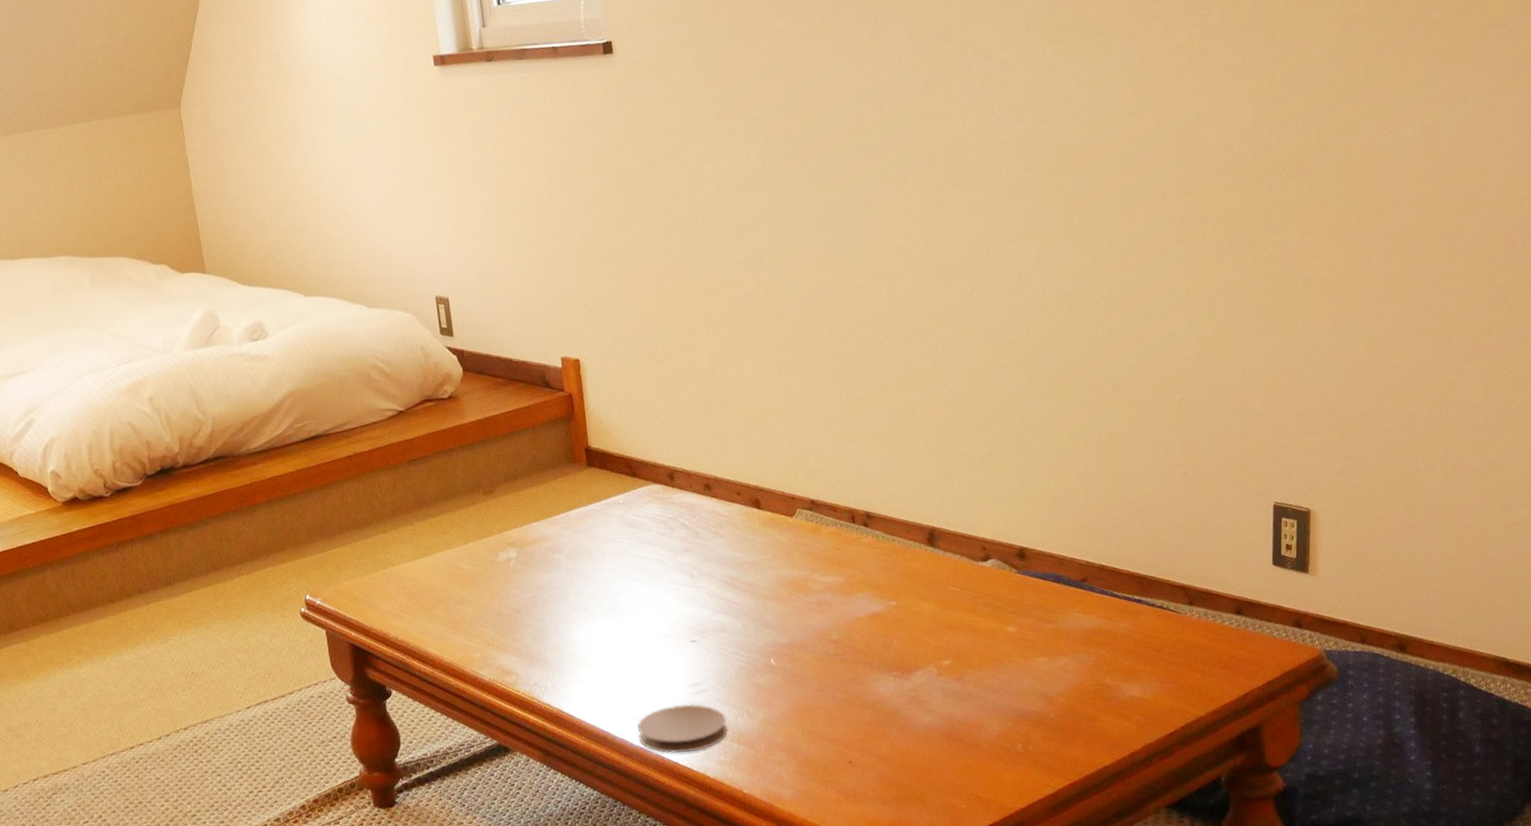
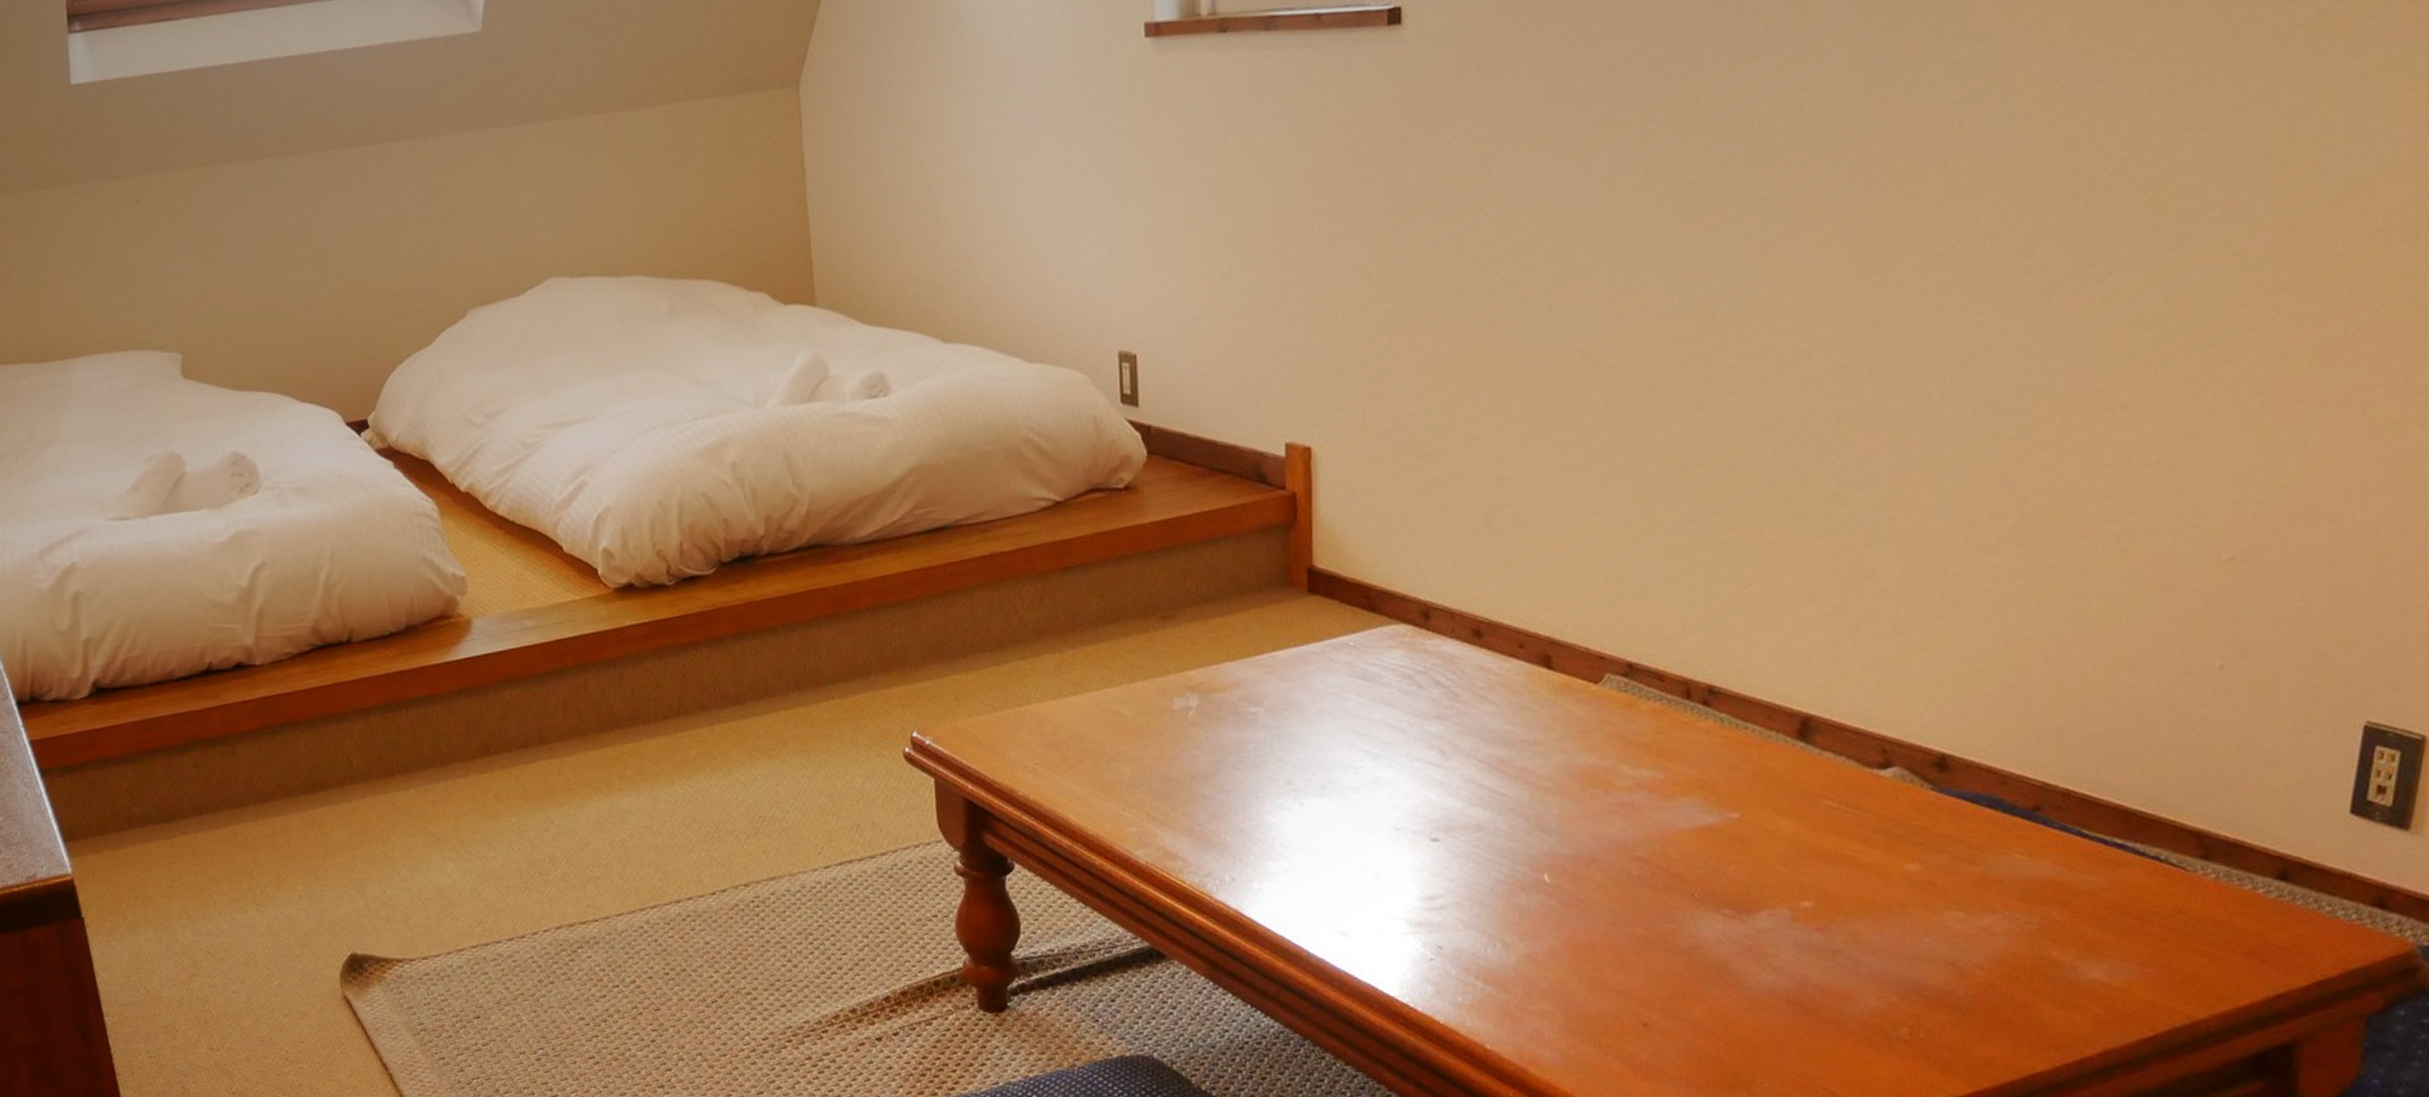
coaster: present [637,704,728,754] -> none [1344,921,1471,986]

